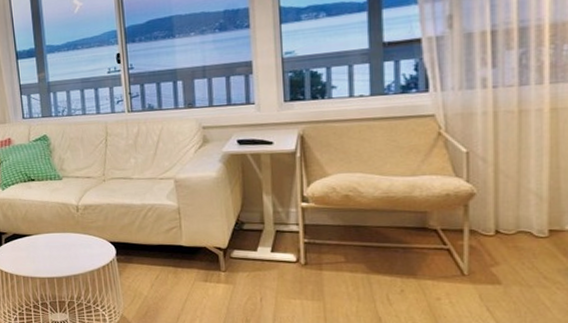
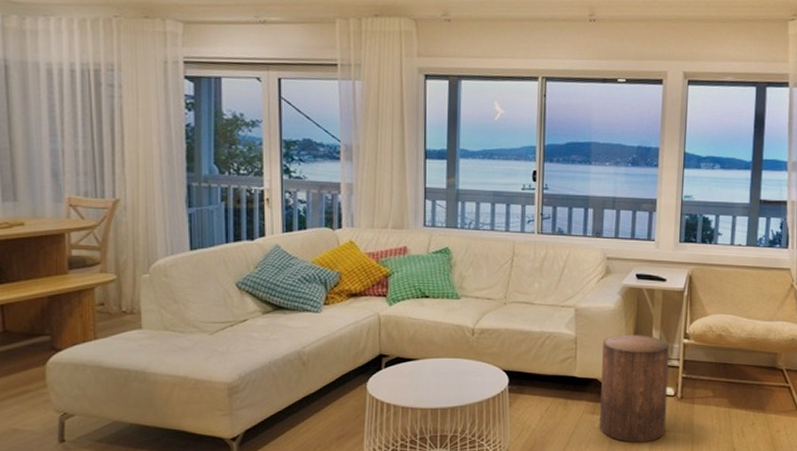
stool: none [207,201,290,310] -> present [599,335,670,443]

